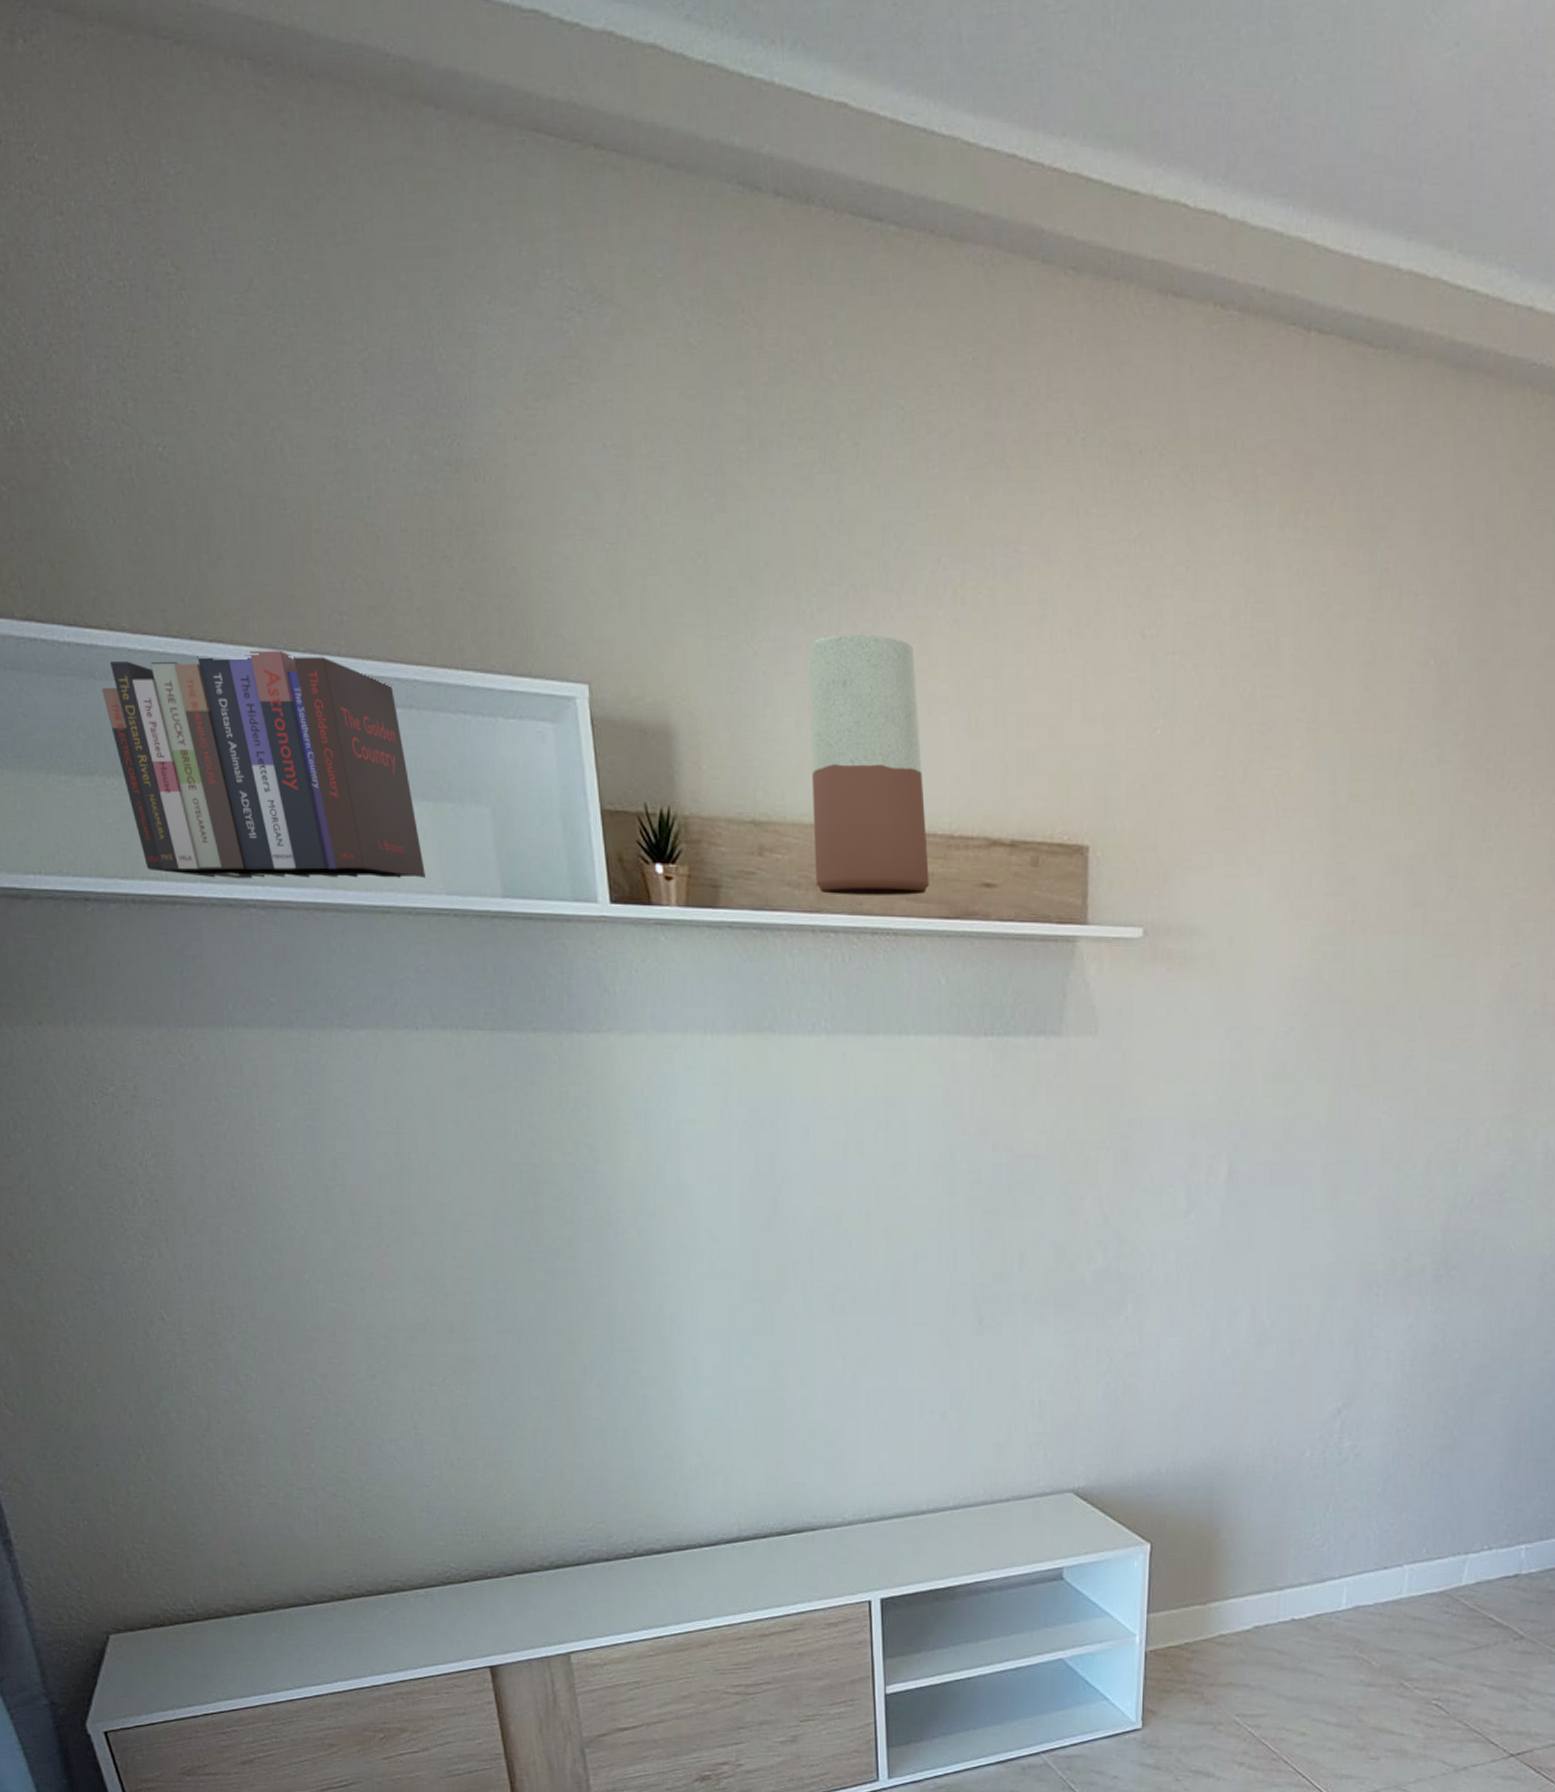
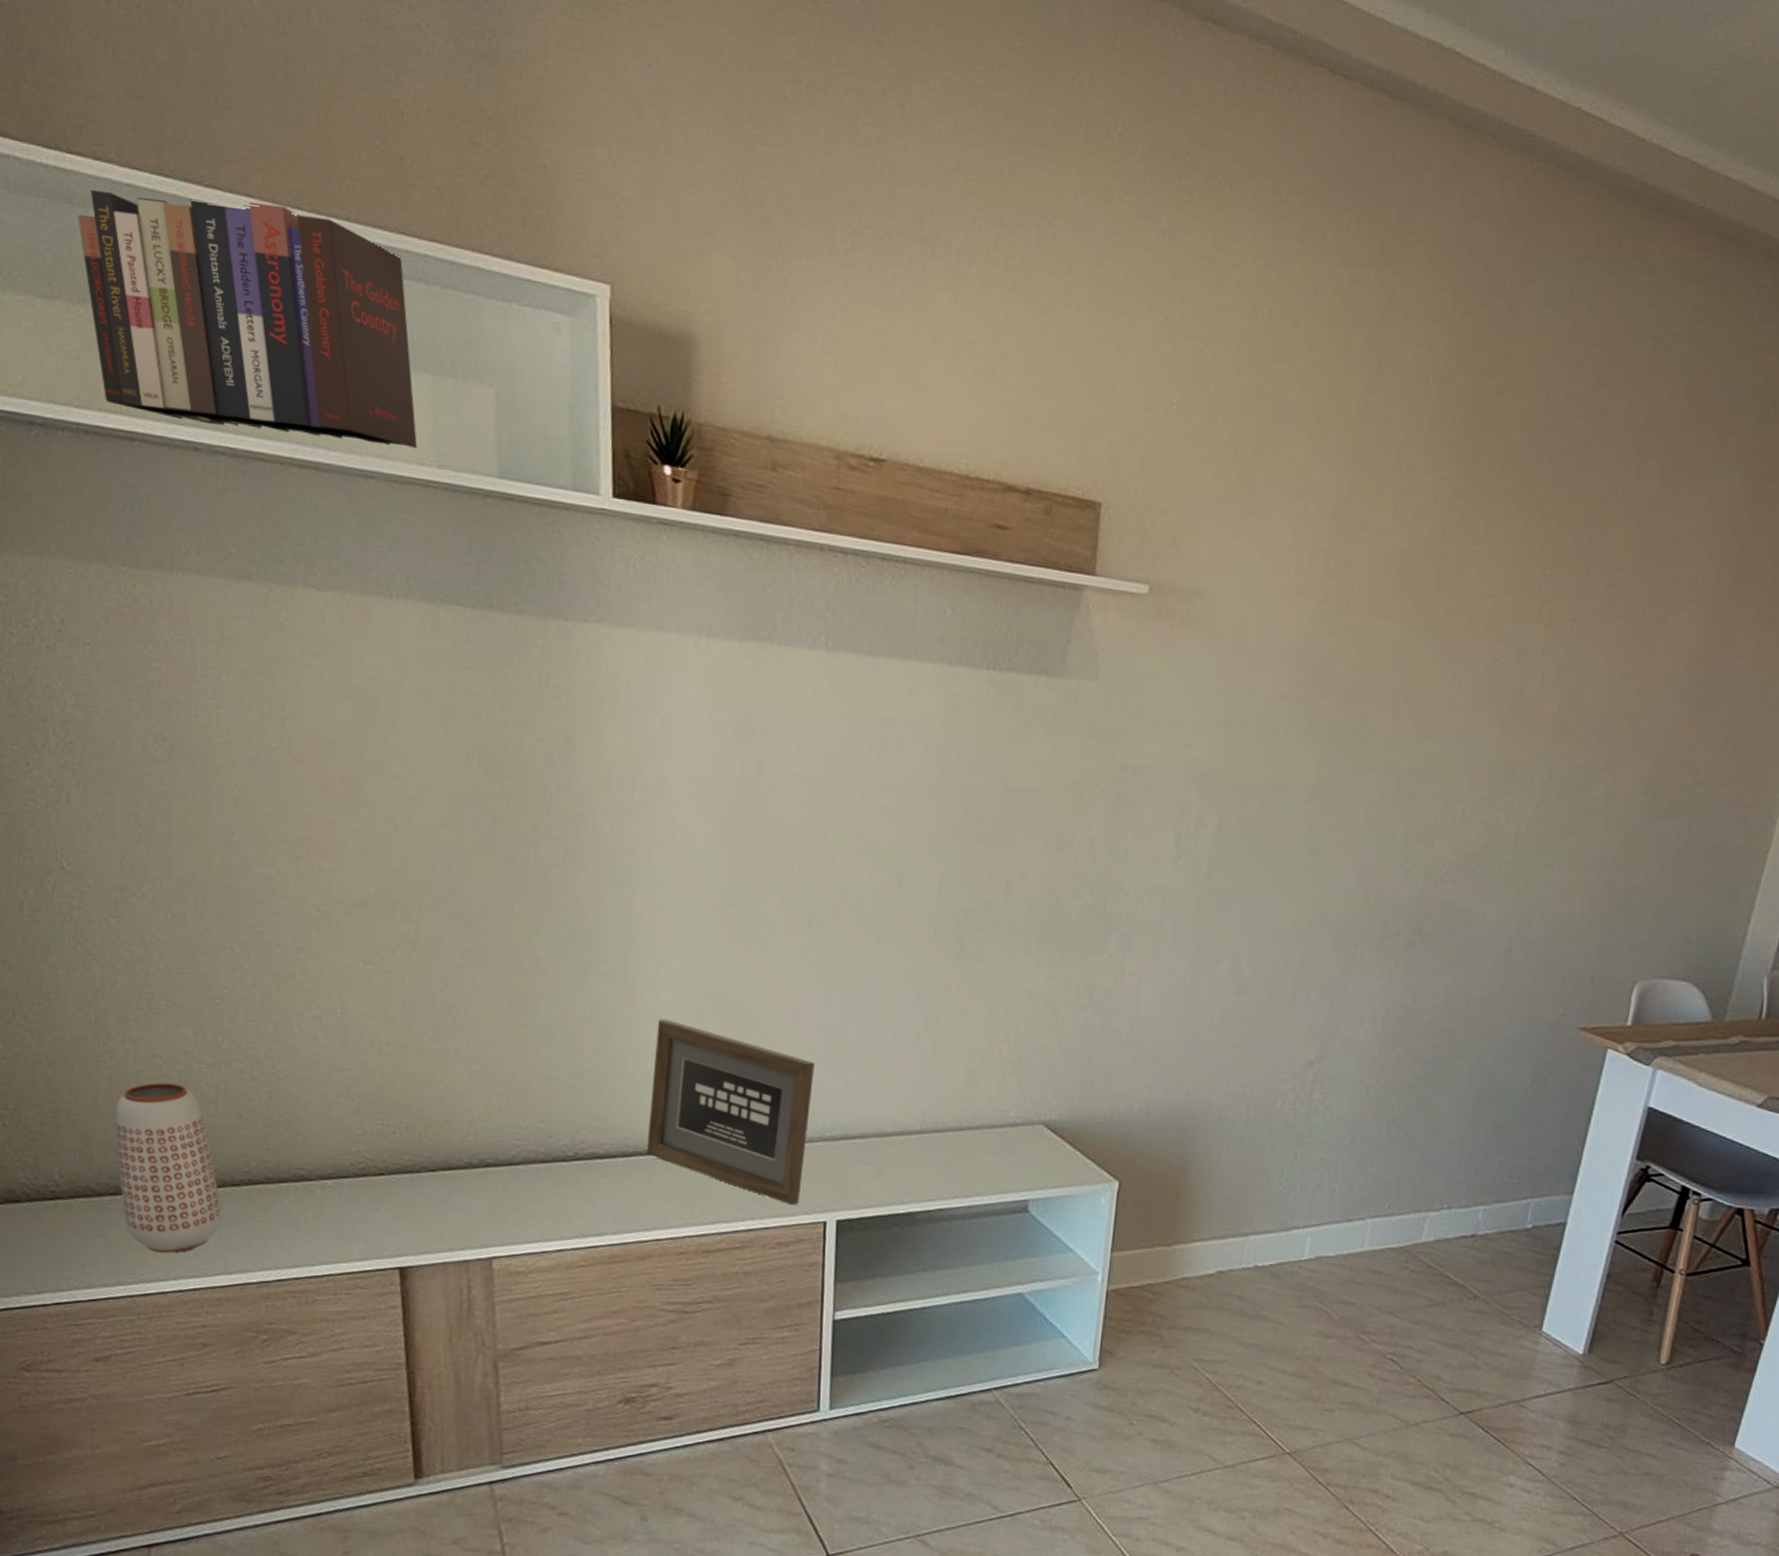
vase: none [233,1510,333,1664] -> present [115,1082,222,1253]
picture frame: none [698,1416,848,1587] -> present [646,1019,815,1206]
vase: present [807,634,929,895] -> none [827,274,944,528]

